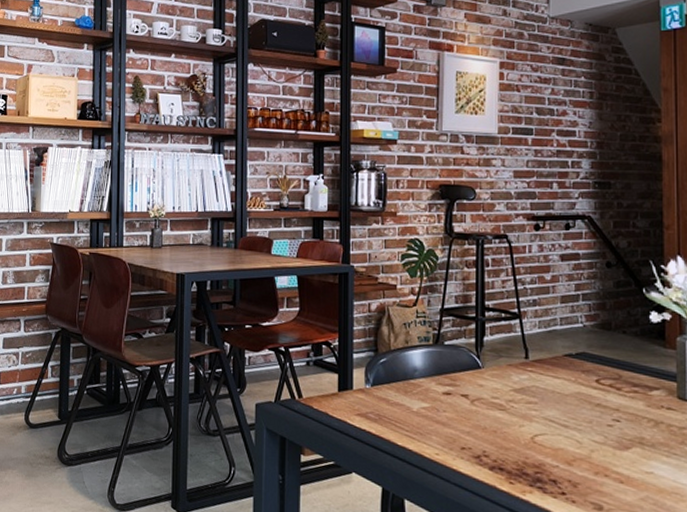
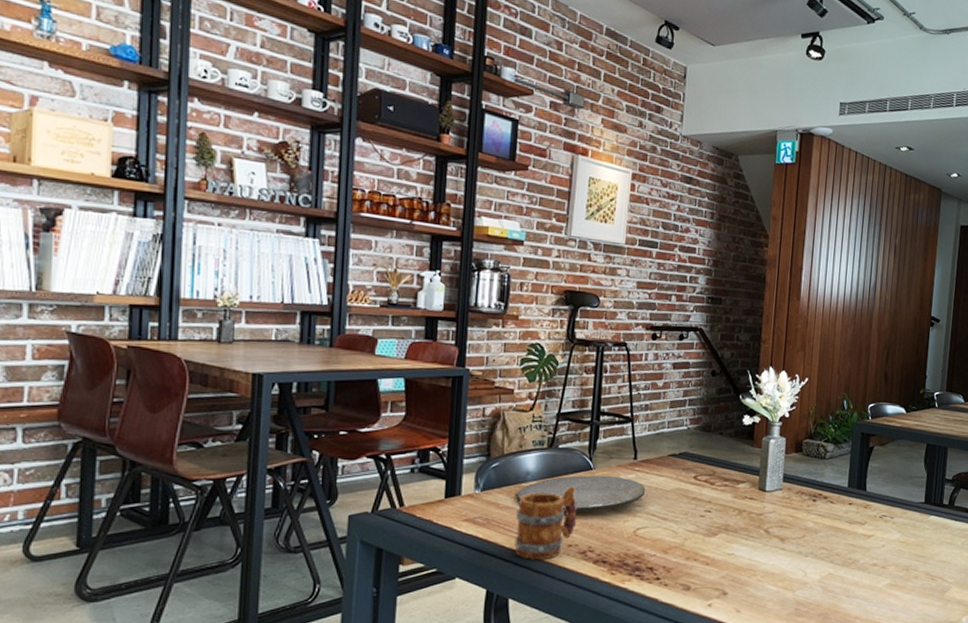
plate: none [405,374,541,414] -> present [516,475,646,513]
mug: none [407,384,469,461] -> present [514,486,578,560]

